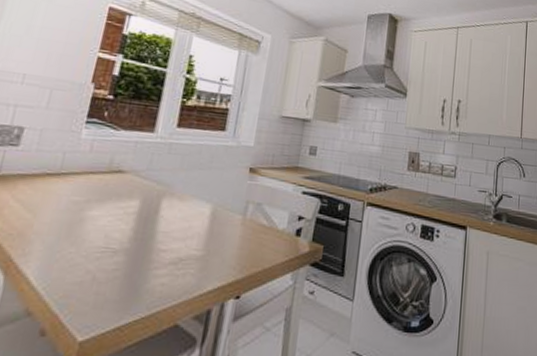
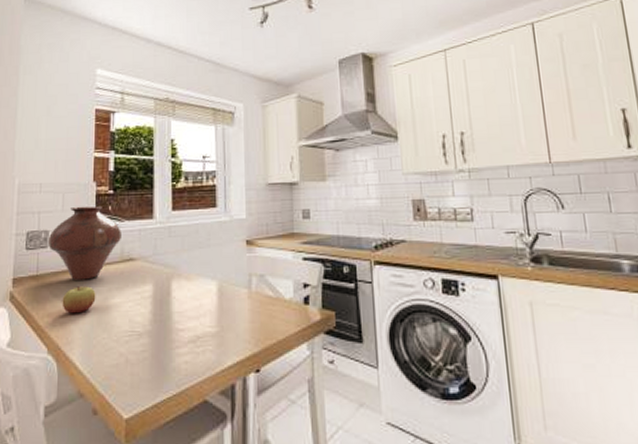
vase: none [20,106,115,188] -> present [47,206,121,280]
apple: none [24,193,71,224] -> present [62,286,96,314]

